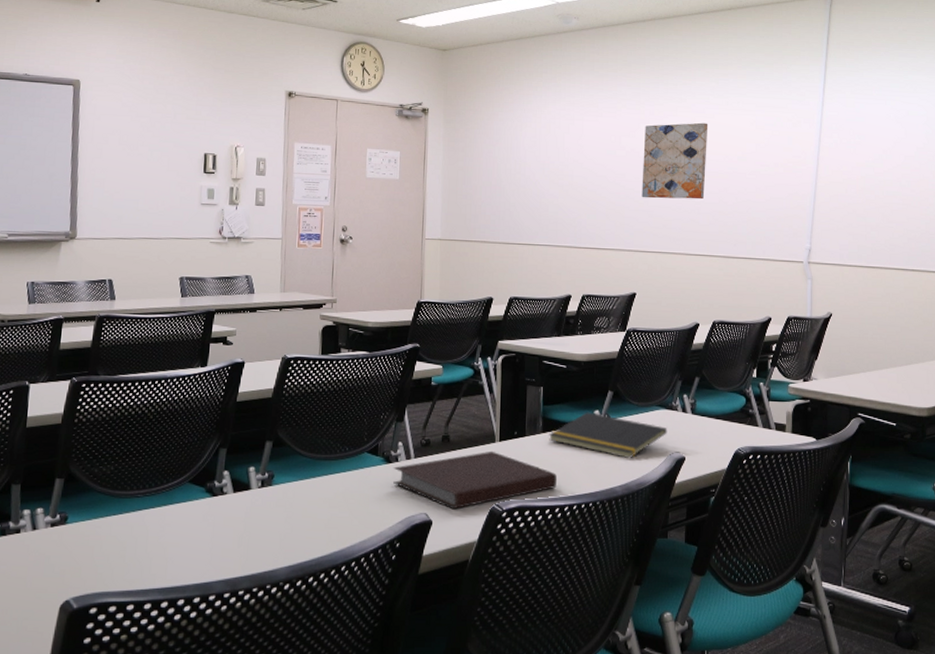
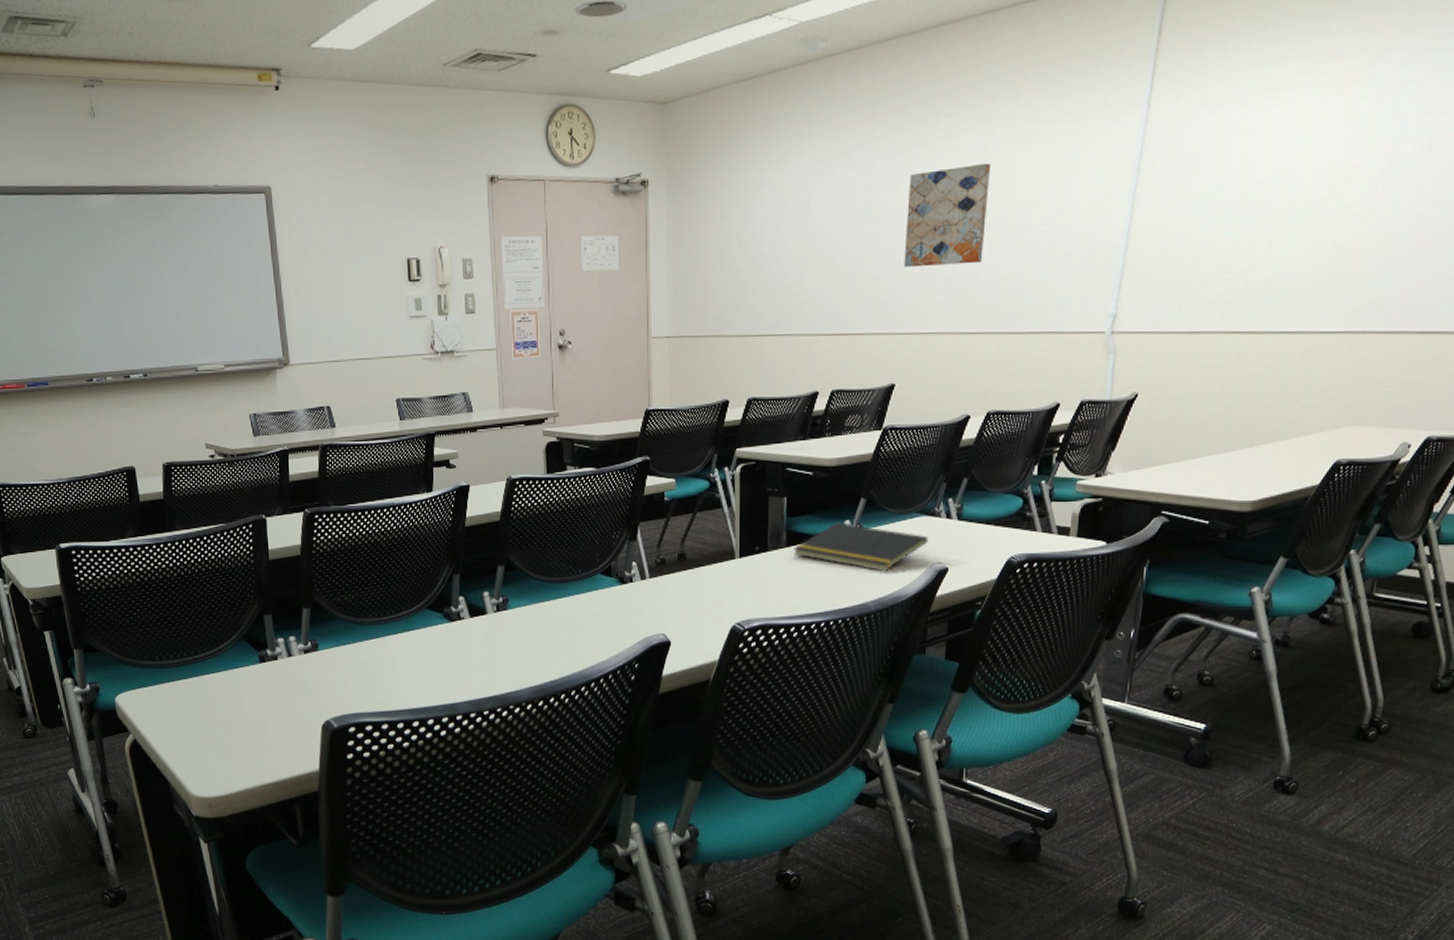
notebook: present [393,451,557,510] -> none [628,568,802,630]

